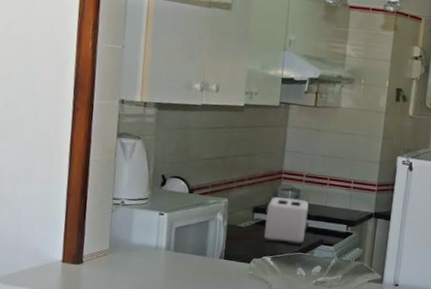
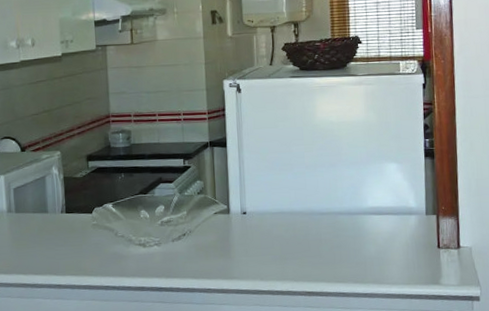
toaster: present [263,197,309,246] -> none [99,139,145,190]

